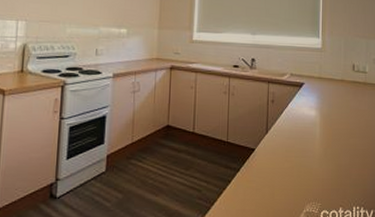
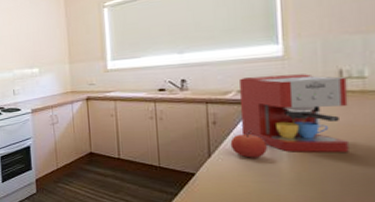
apple: none [282,110,307,135] -> present [230,131,267,158]
coffee maker: none [291,63,357,131] -> present [239,74,349,152]

